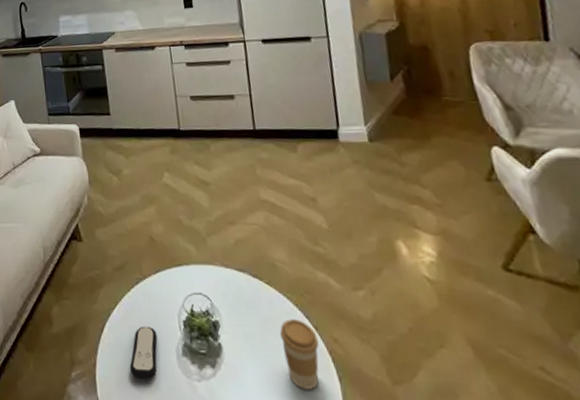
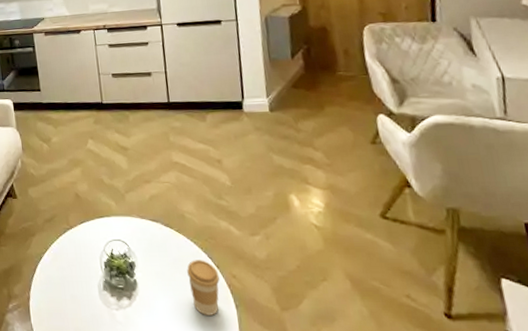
remote control: present [130,326,158,379] -> none [58,266,82,308]

